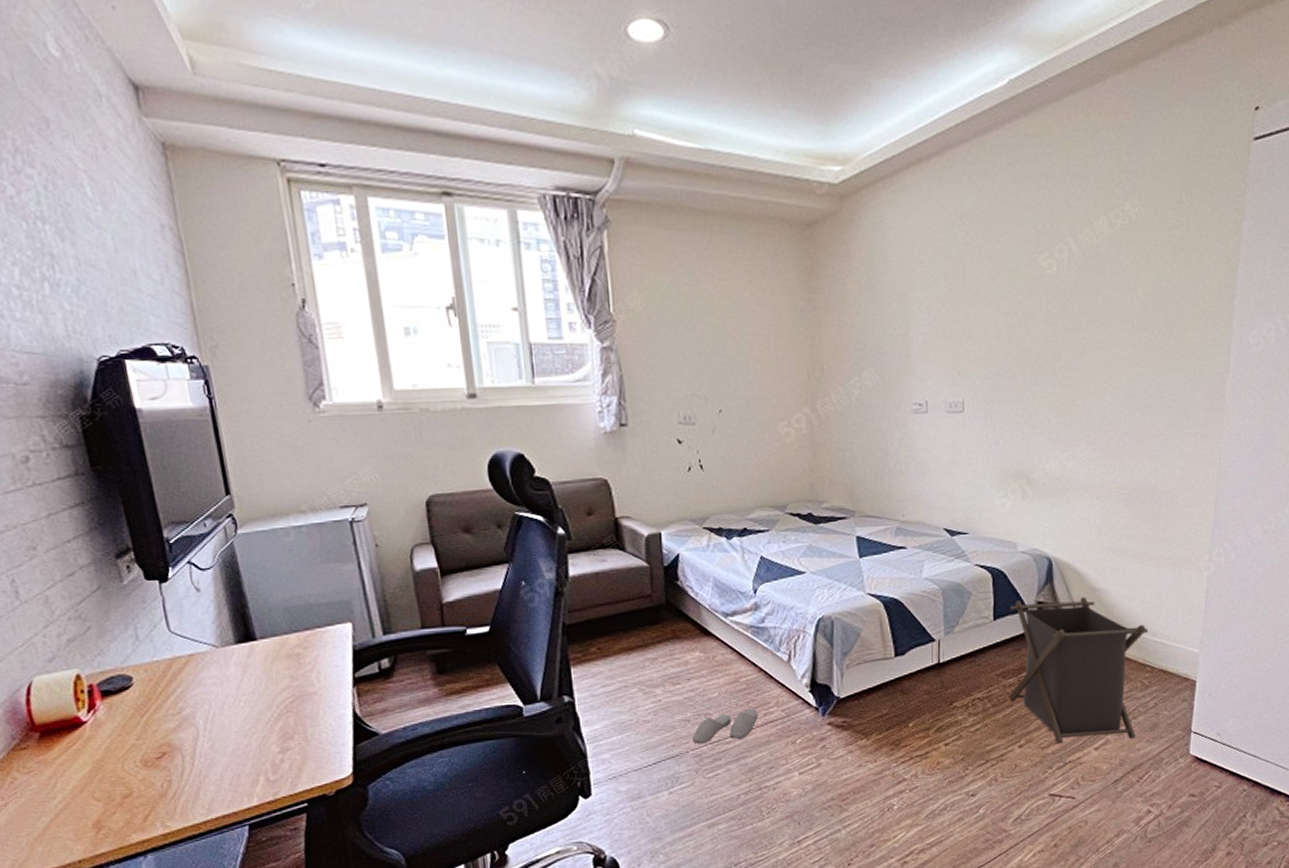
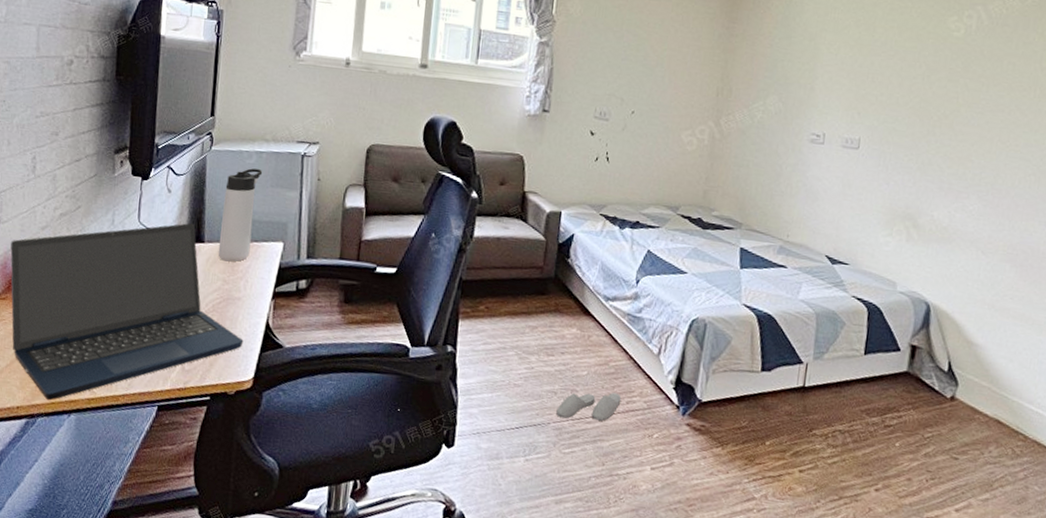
laptop: none [13,620,332,847] -> present [10,223,244,401]
thermos bottle: none [265,546,315,656] -> present [218,168,263,262]
laundry basket: present [1009,596,1149,744] -> none [871,340,1025,508]

